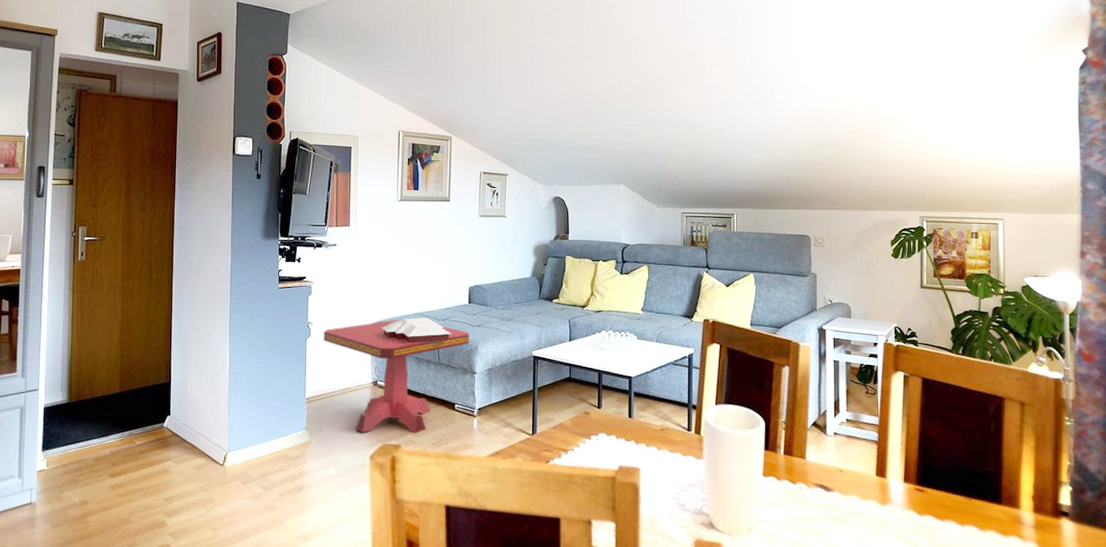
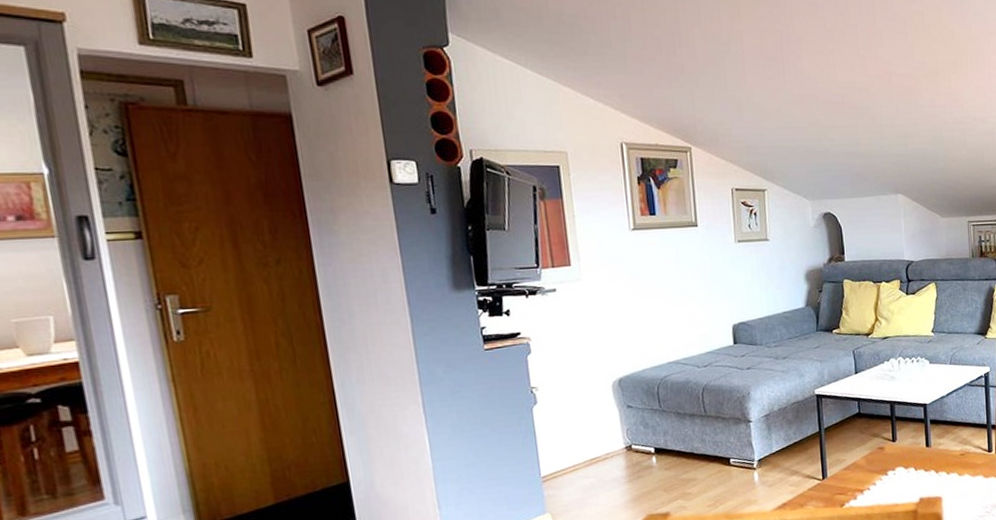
side table: present [323,319,469,433] -> none [553,370,739,506]
books: present [382,317,451,344] -> none [629,365,717,398]

